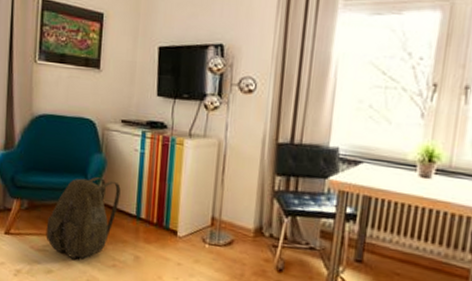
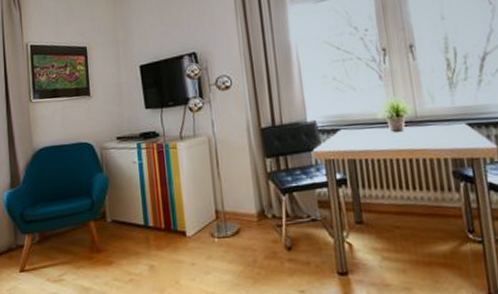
backpack: present [46,177,121,259] -> none [60,195,127,282]

